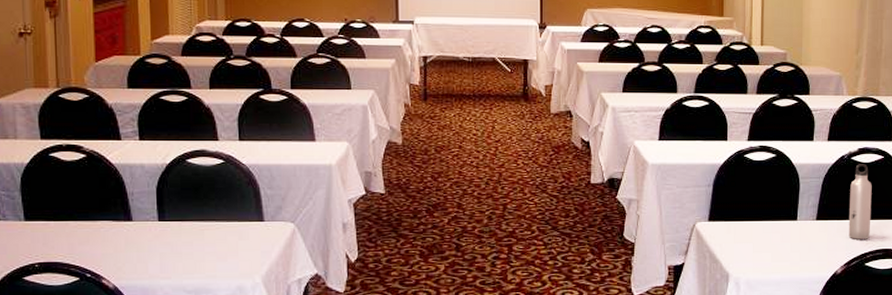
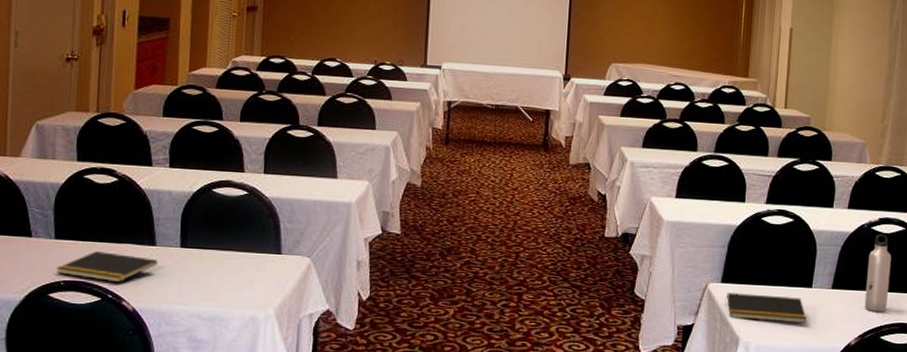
notepad: none [28,230,136,261] -> present [55,251,158,283]
notepad: none [713,230,794,256] -> present [725,293,807,323]

